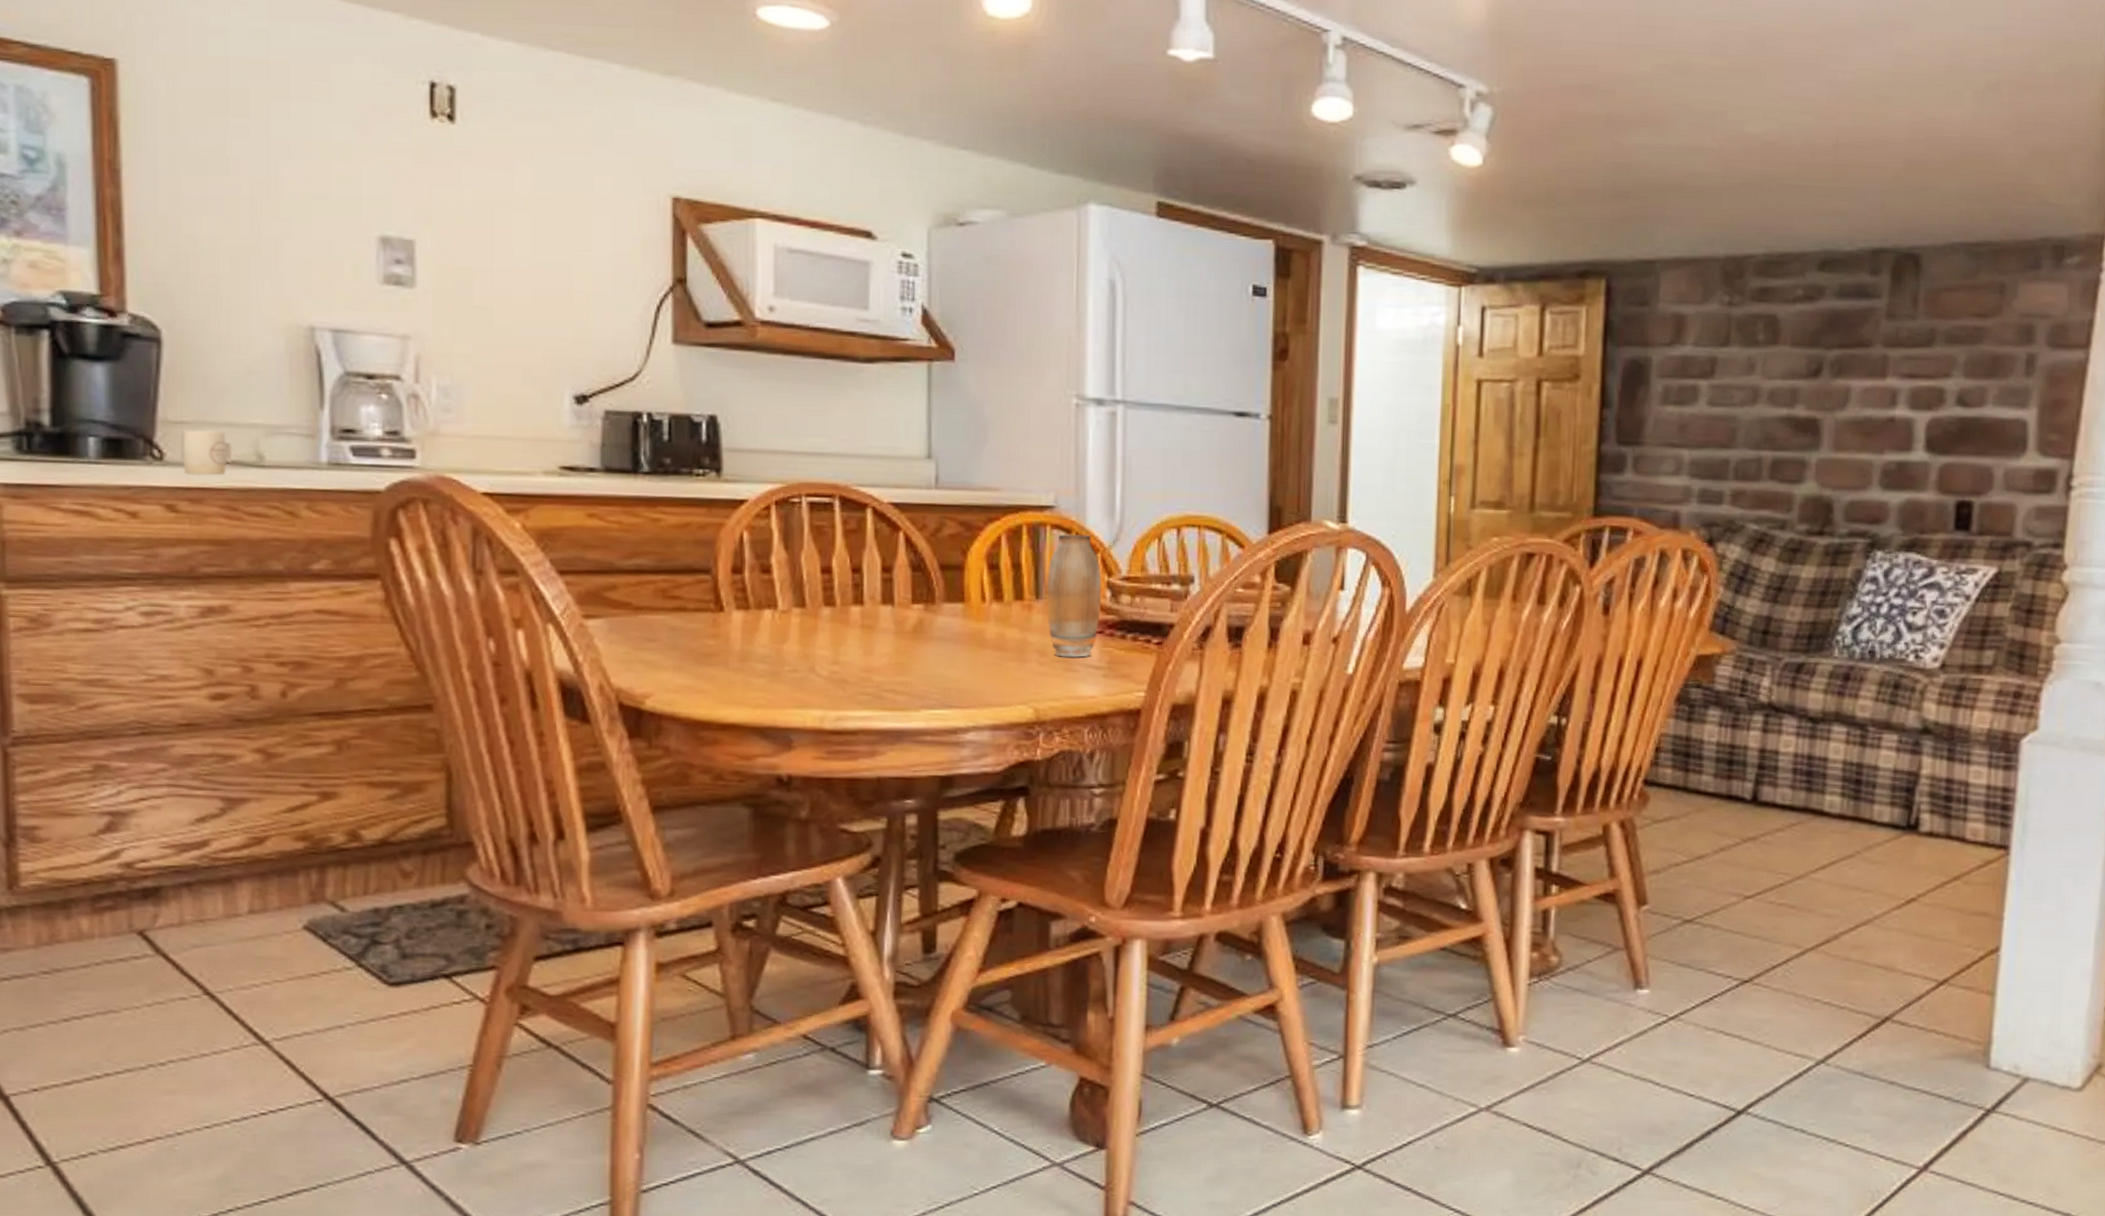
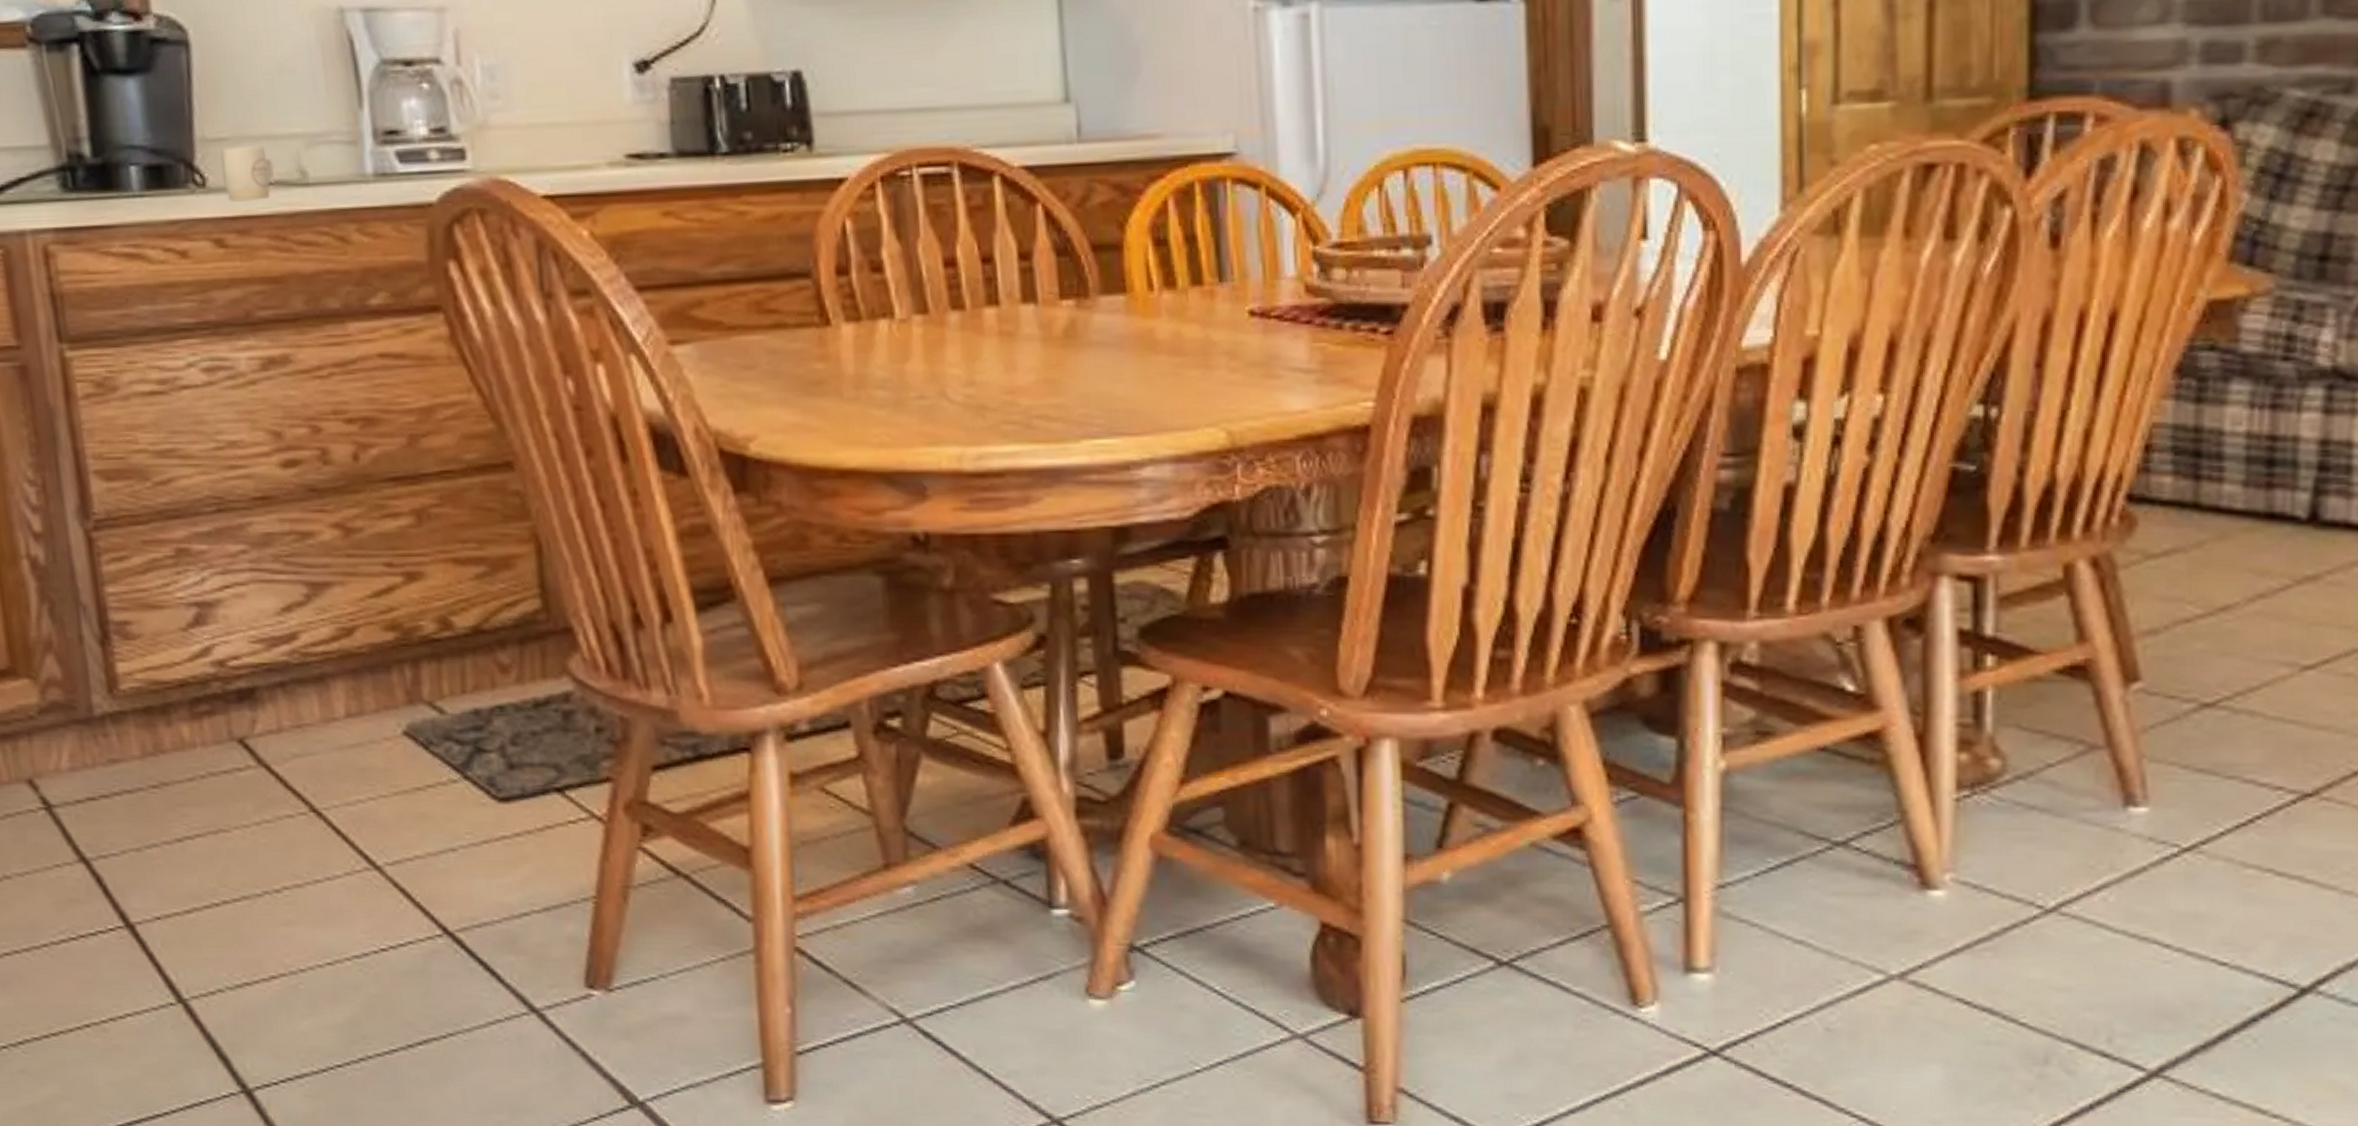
vase: present [1045,533,1103,657] -> none [1231,187,1308,359]

